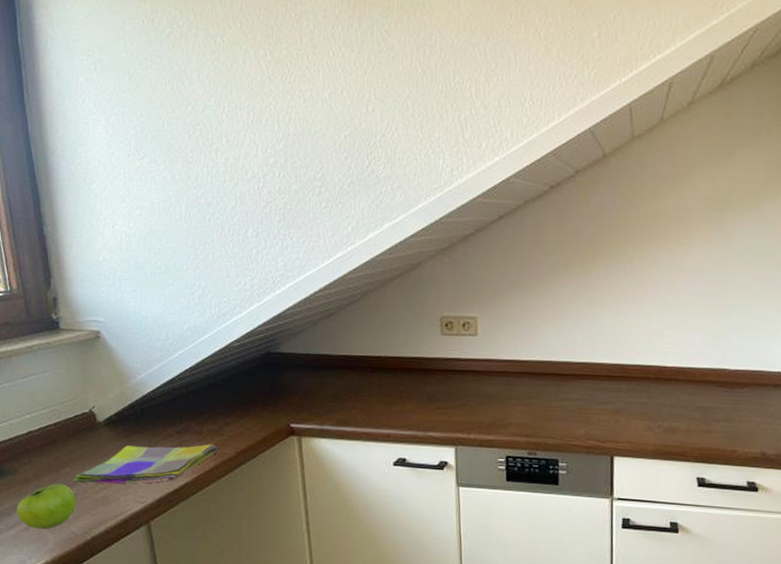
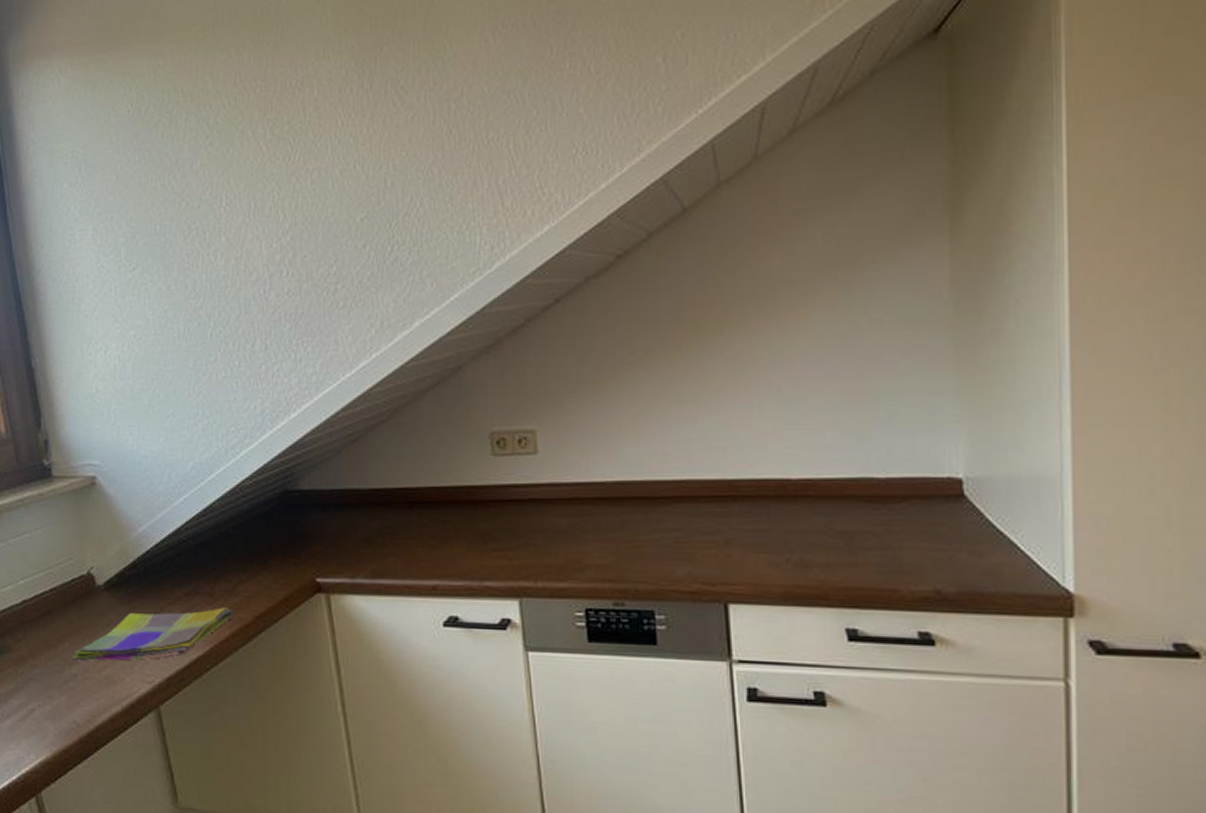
fruit: present [16,483,77,529] -> none [12,662,77,718]

